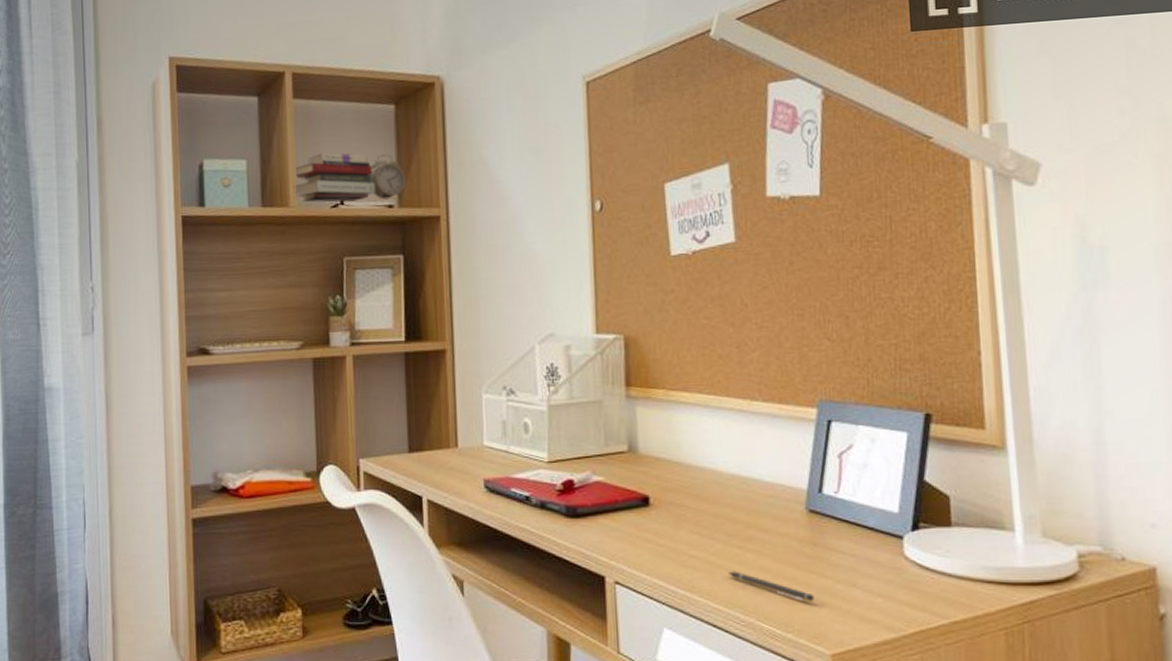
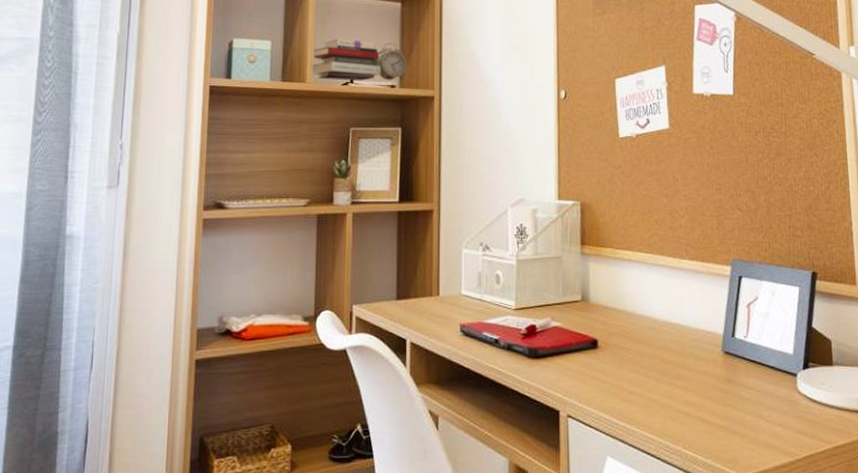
pen: present [727,571,814,602] -> none [659,405,728,432]

